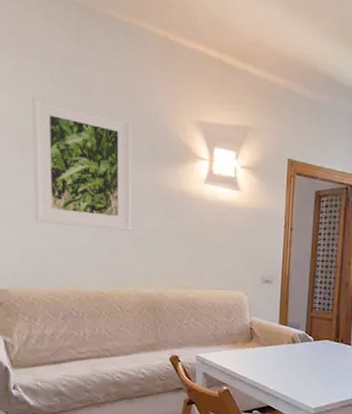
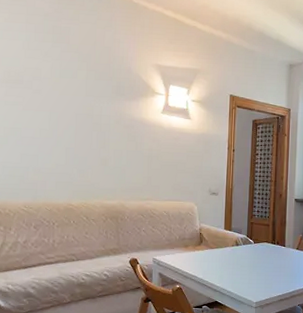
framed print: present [32,96,132,230] -> none [15,43,102,152]

